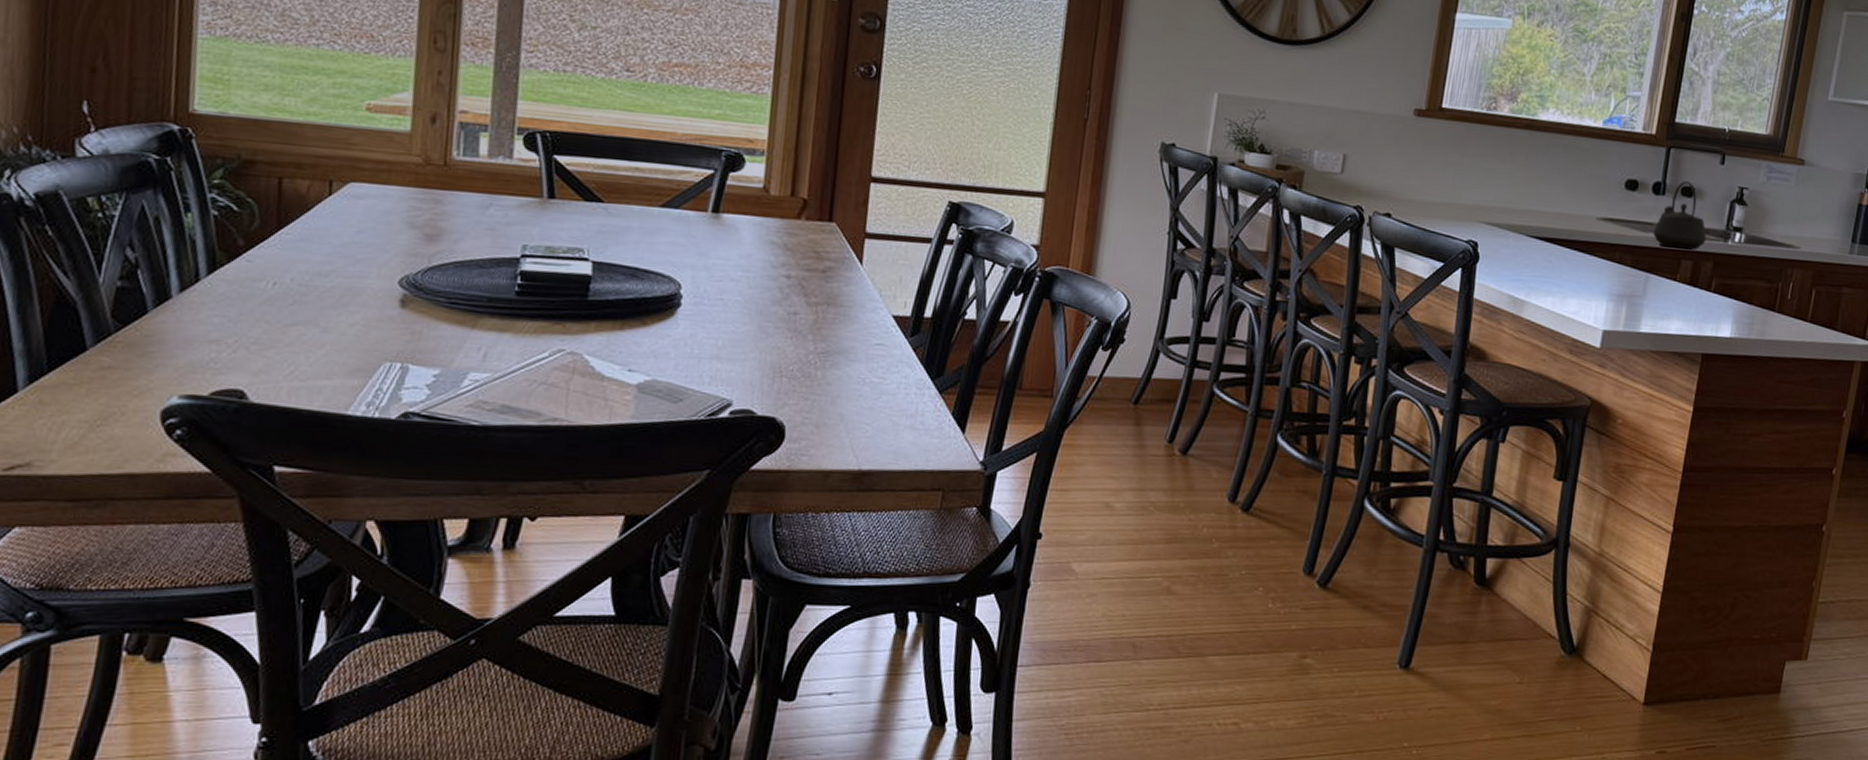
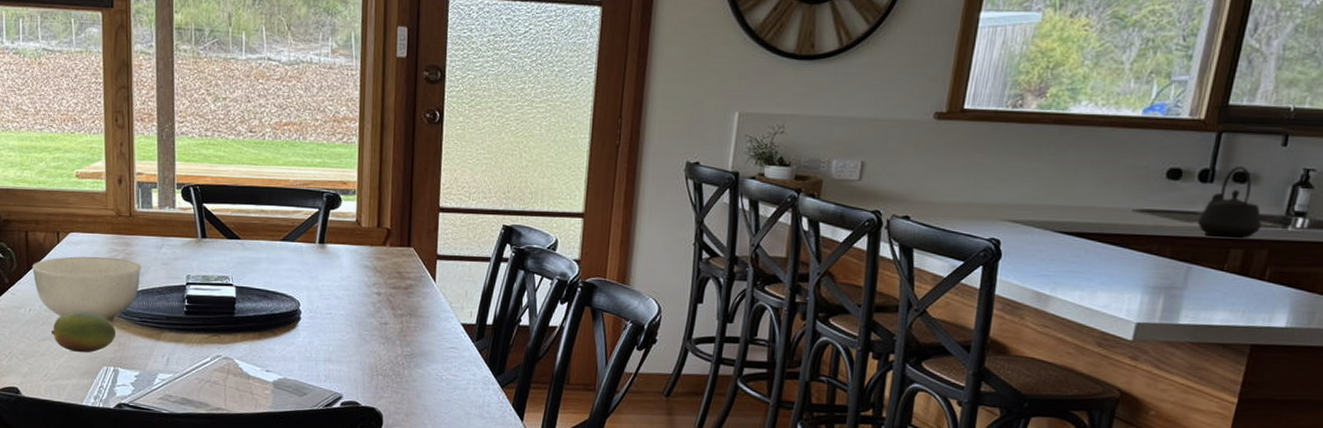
bowl: none [284,214,456,302] -> present [32,256,141,322]
fruit: none [305,286,409,344] -> present [50,311,115,353]

